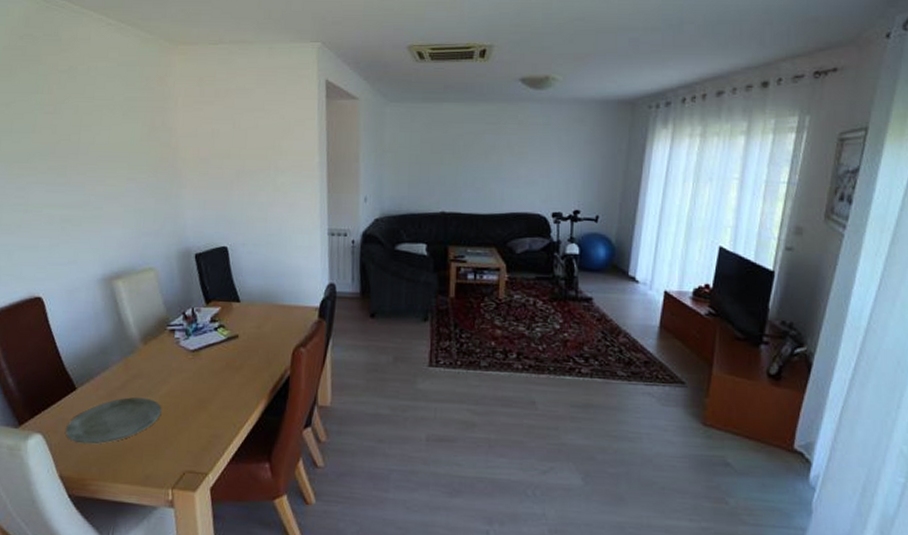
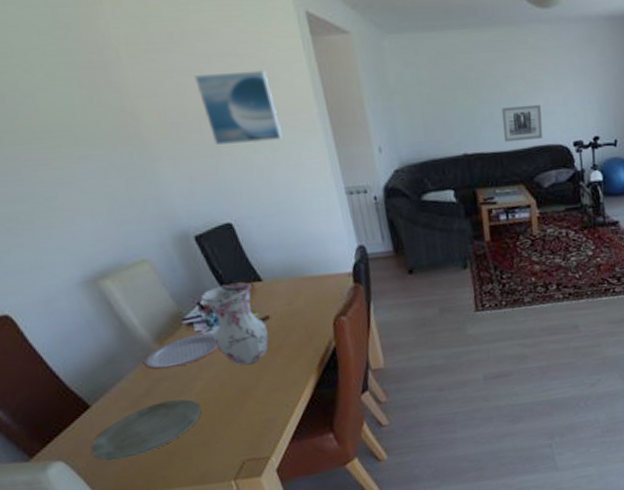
plate: none [126,340,191,368] -> present [142,332,219,370]
vase: none [187,300,234,378] -> present [201,282,269,366]
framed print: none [227,123,286,182] -> present [194,70,282,145]
wall art: none [482,173,523,206] -> present [502,104,543,142]

